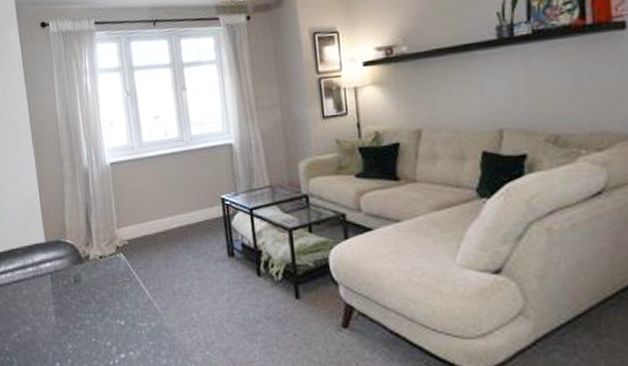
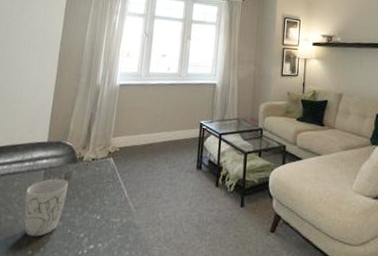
mug: none [37,283,82,347] -> present [24,178,68,237]

